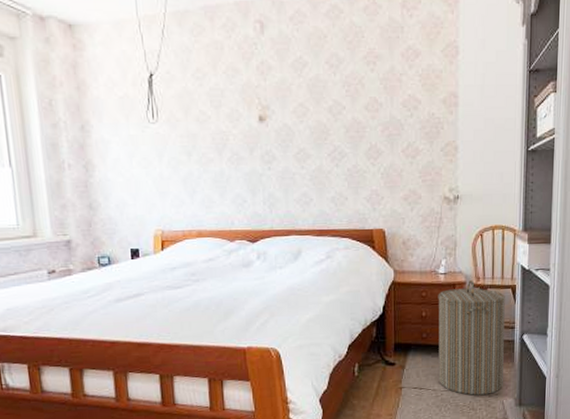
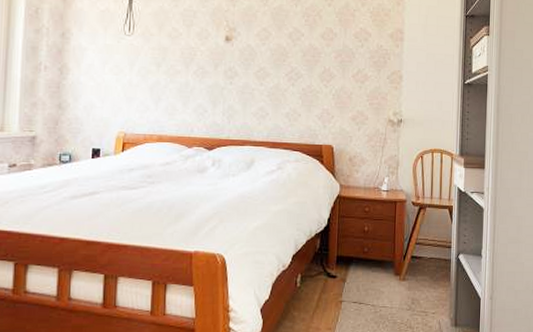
laundry hamper: present [438,279,505,396] -> none [378,198,443,313]

